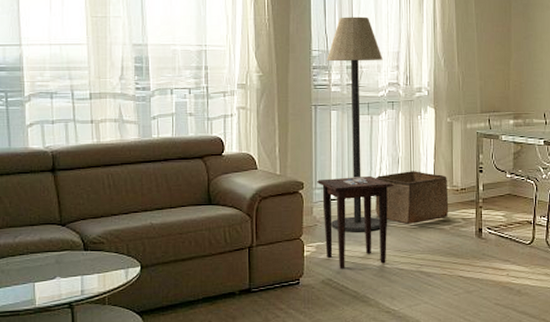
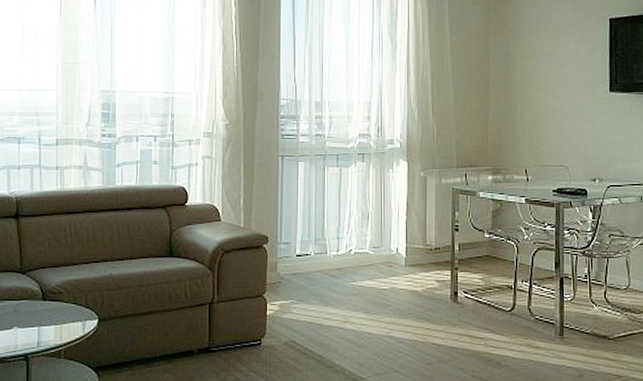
side table: present [317,175,394,269] -> none [282,231,363,330]
floor lamp: present [327,16,383,231] -> none [295,65,354,290]
storage bin: present [375,171,449,225] -> none [343,227,422,286]

